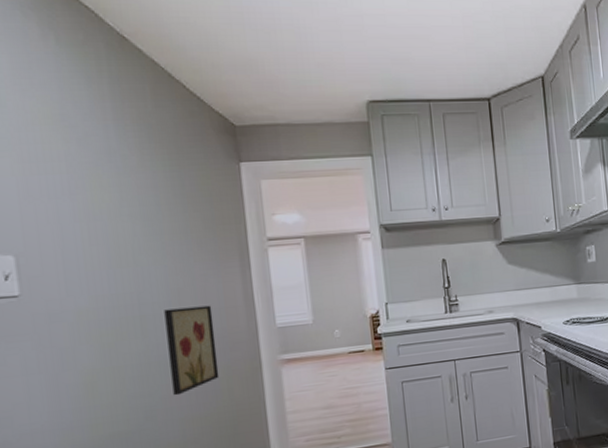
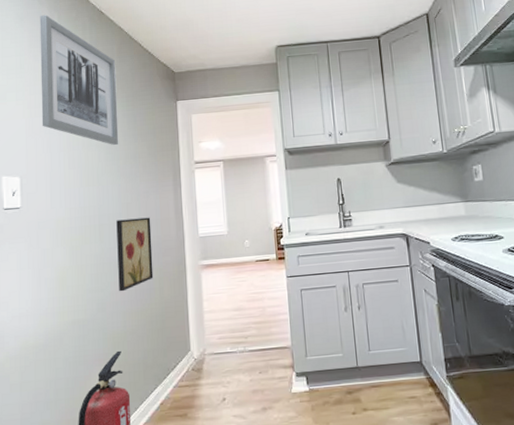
wall art: none [25,33,162,216] -> present [39,15,119,146]

